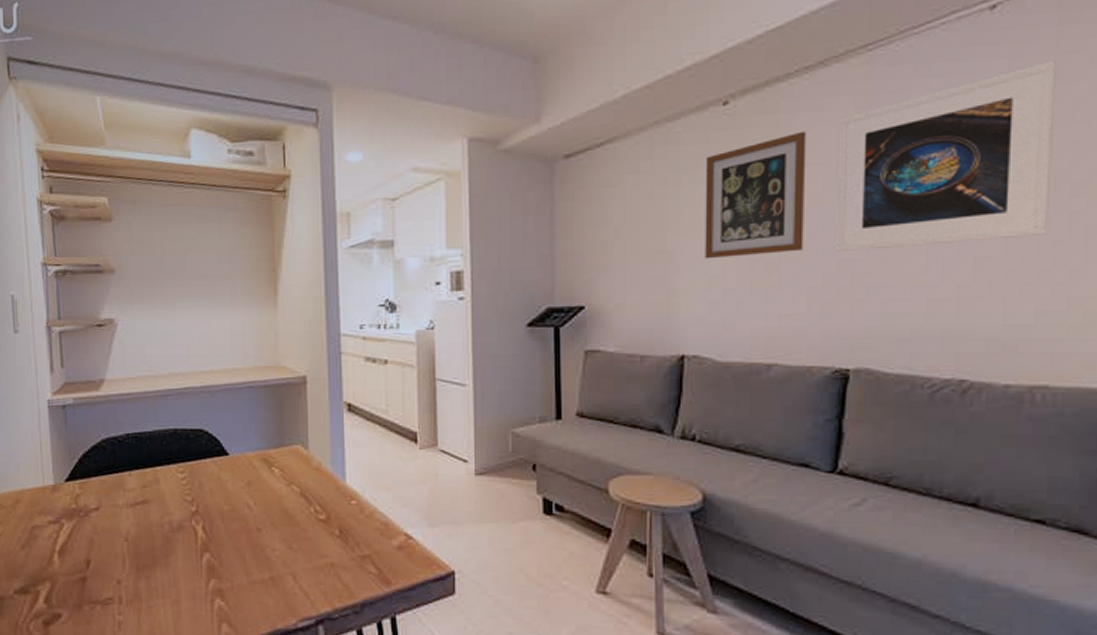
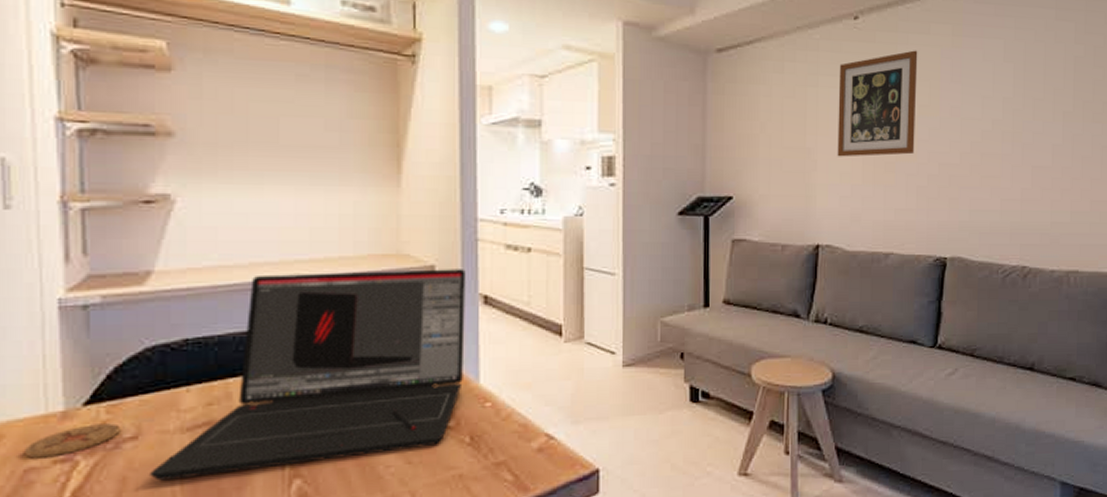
coaster: none [31,496,88,519] -> present [23,423,120,459]
laptop: none [107,379,333,545] -> present [149,269,466,481]
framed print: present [835,60,1057,253] -> none [937,16,1085,157]

